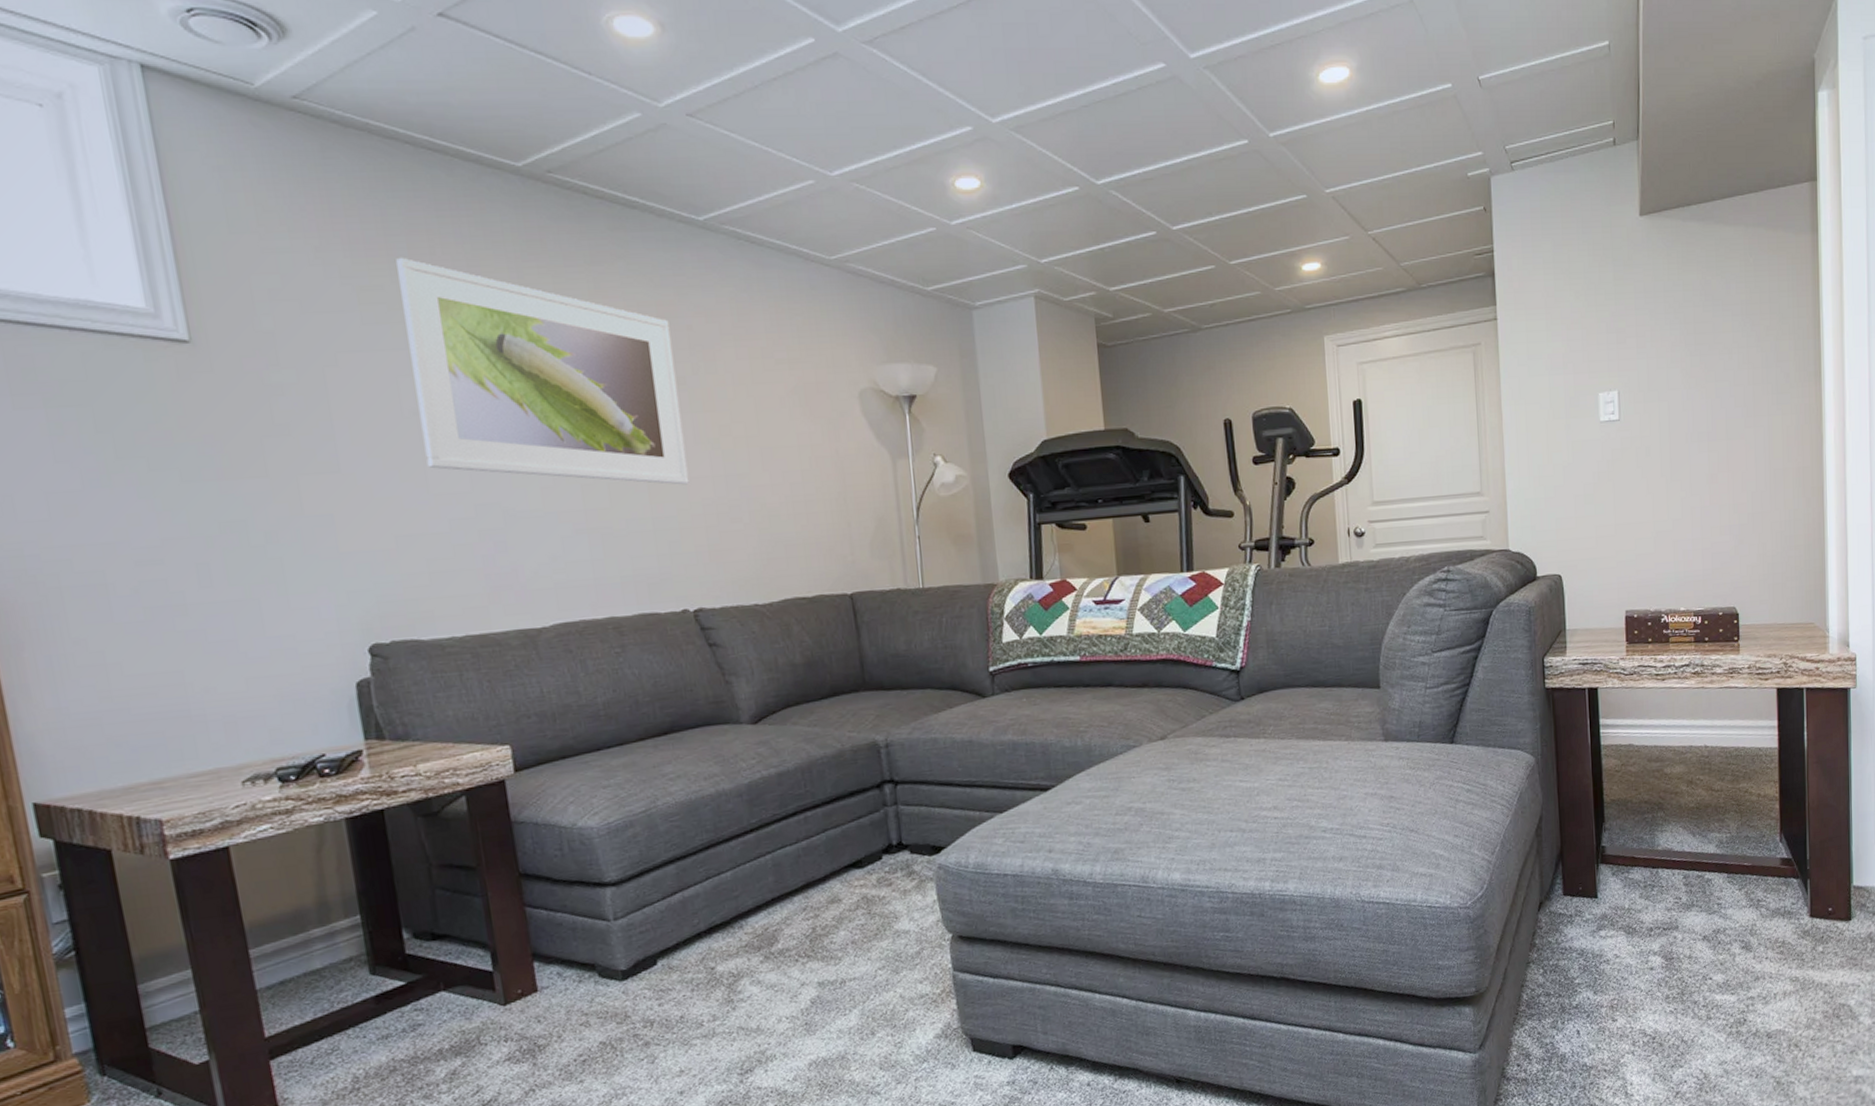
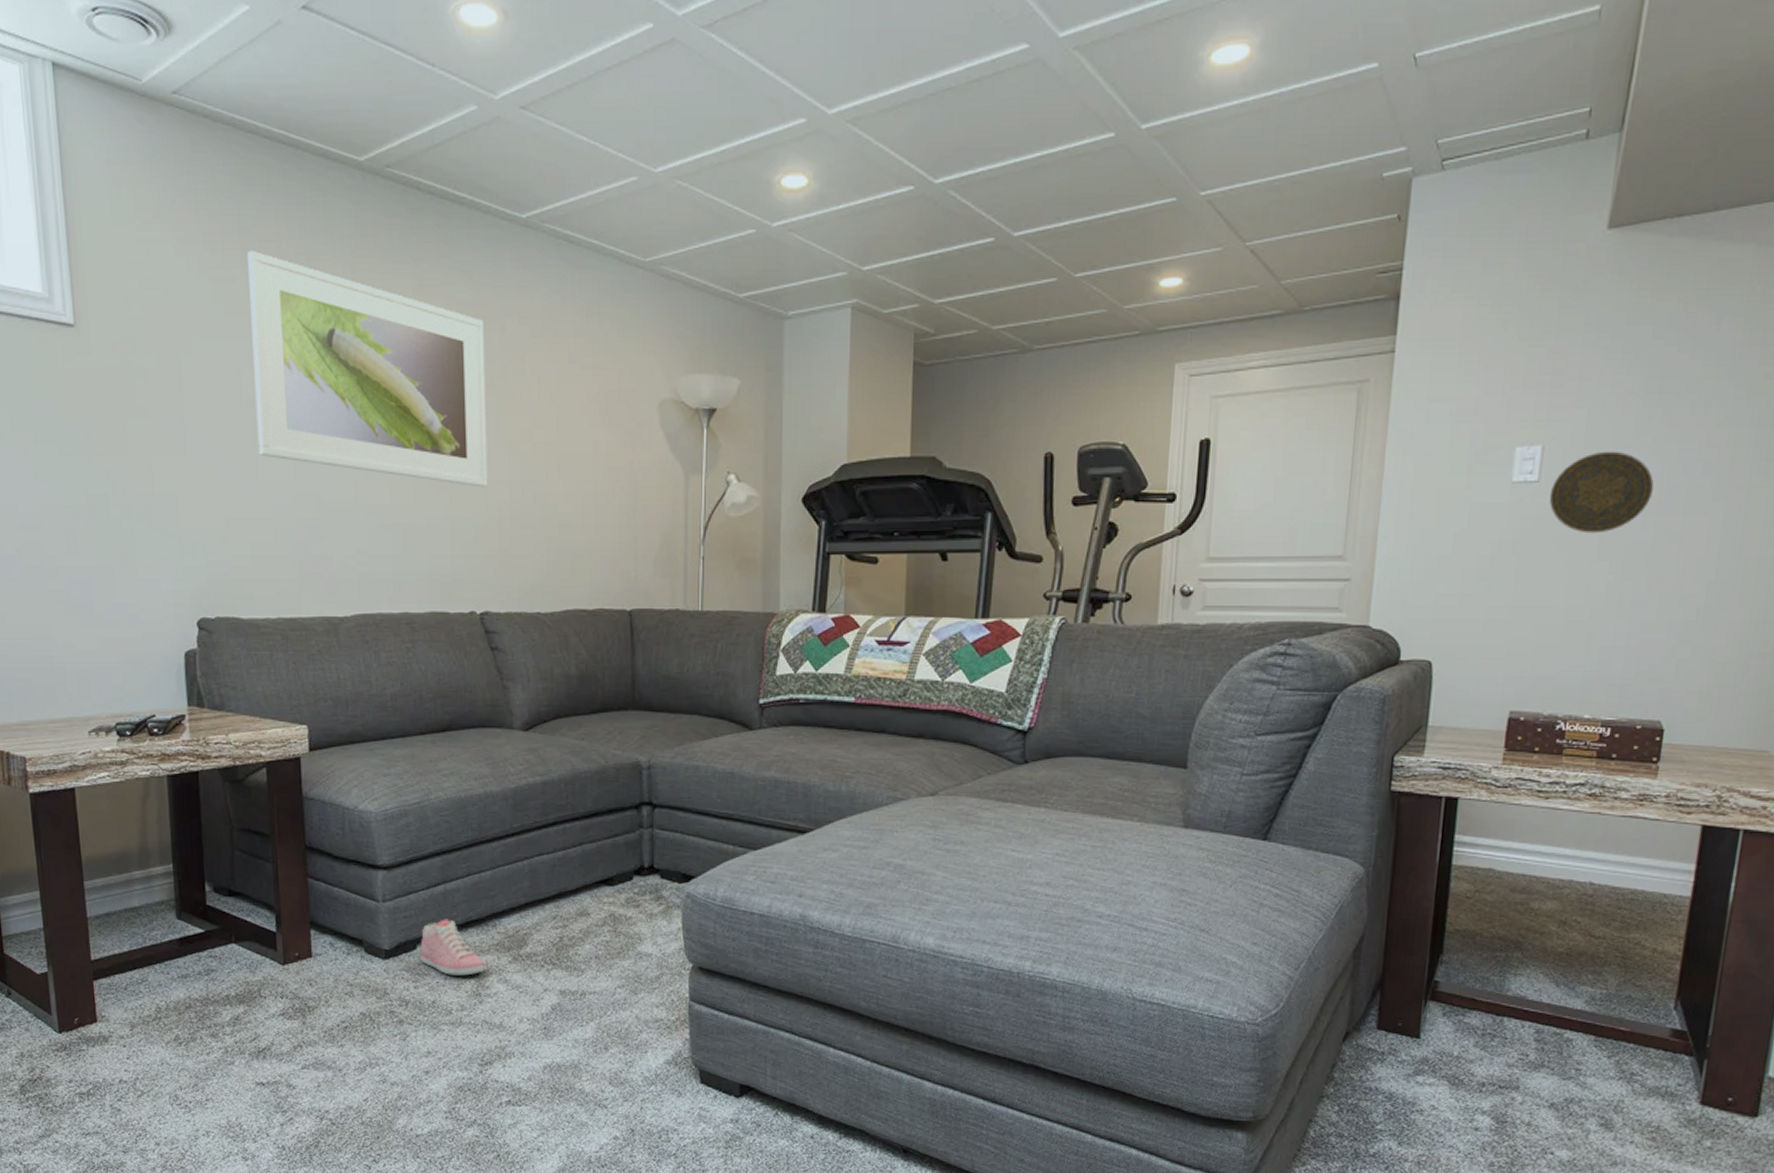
sneaker: none [661,927,736,986] -> present [420,919,485,976]
decorative plate: none [1629,392,1703,460] -> present [1549,451,1654,534]

